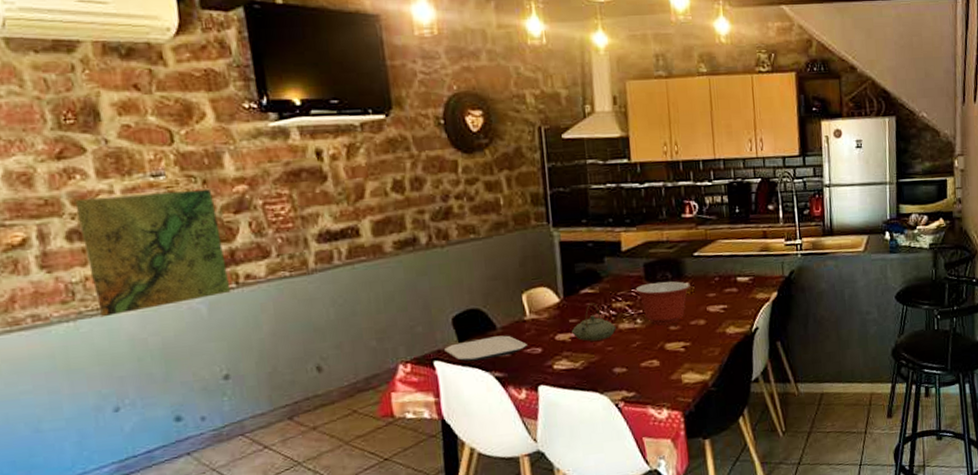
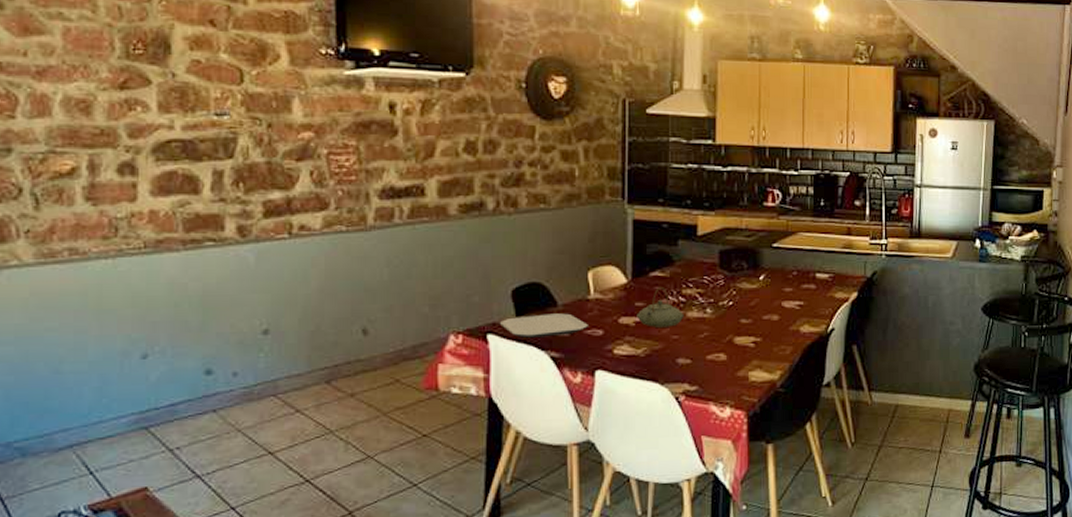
map: present [74,190,231,318] -> none [132,131,283,257]
mixing bowl: present [635,281,691,325] -> none [708,272,766,317]

